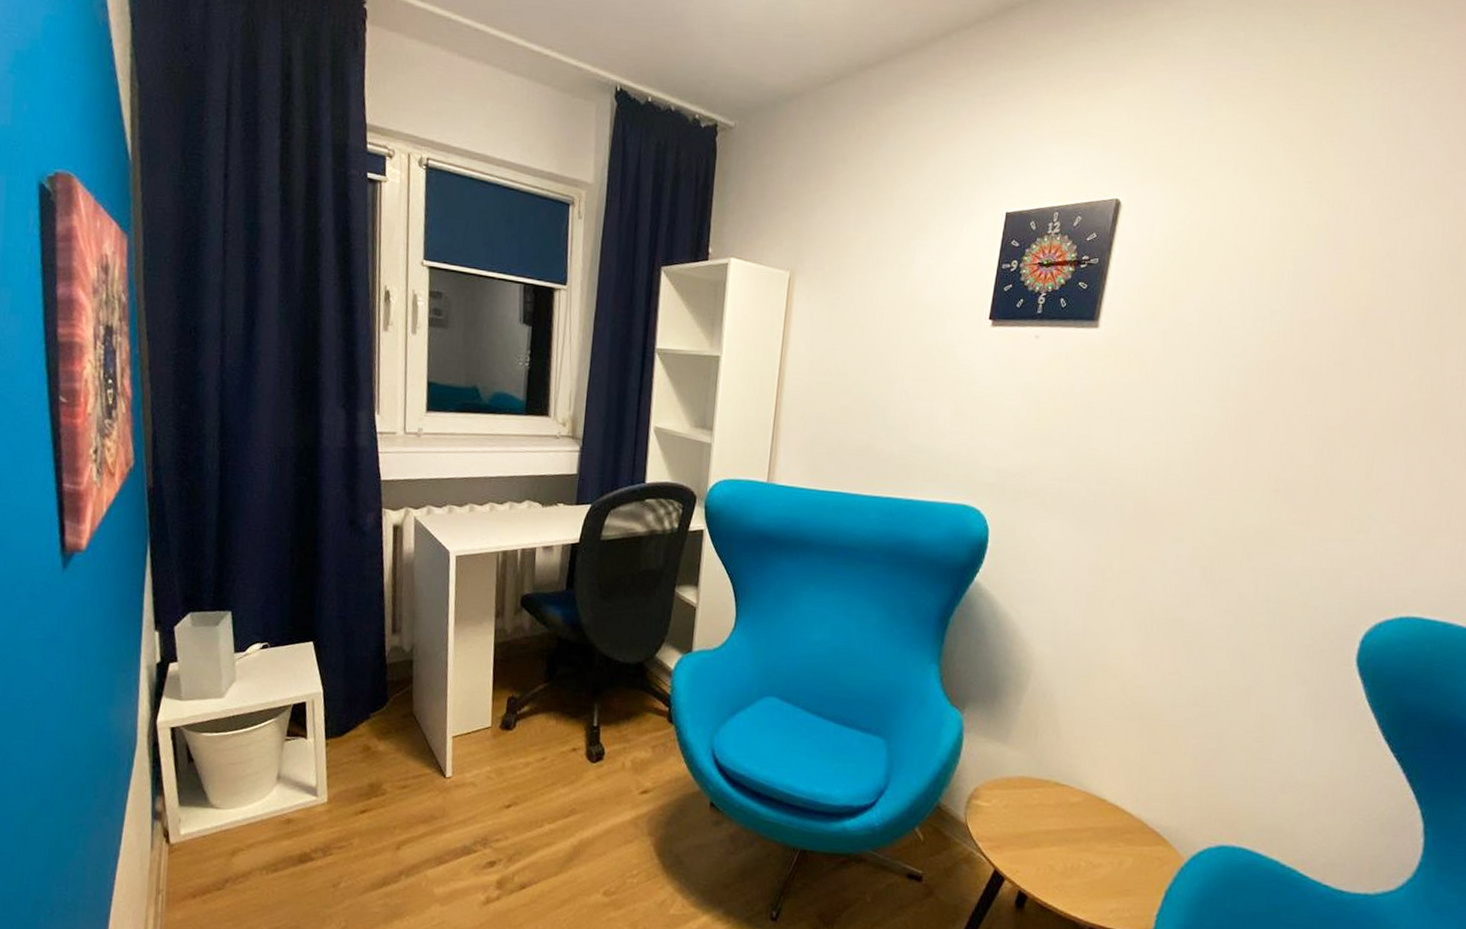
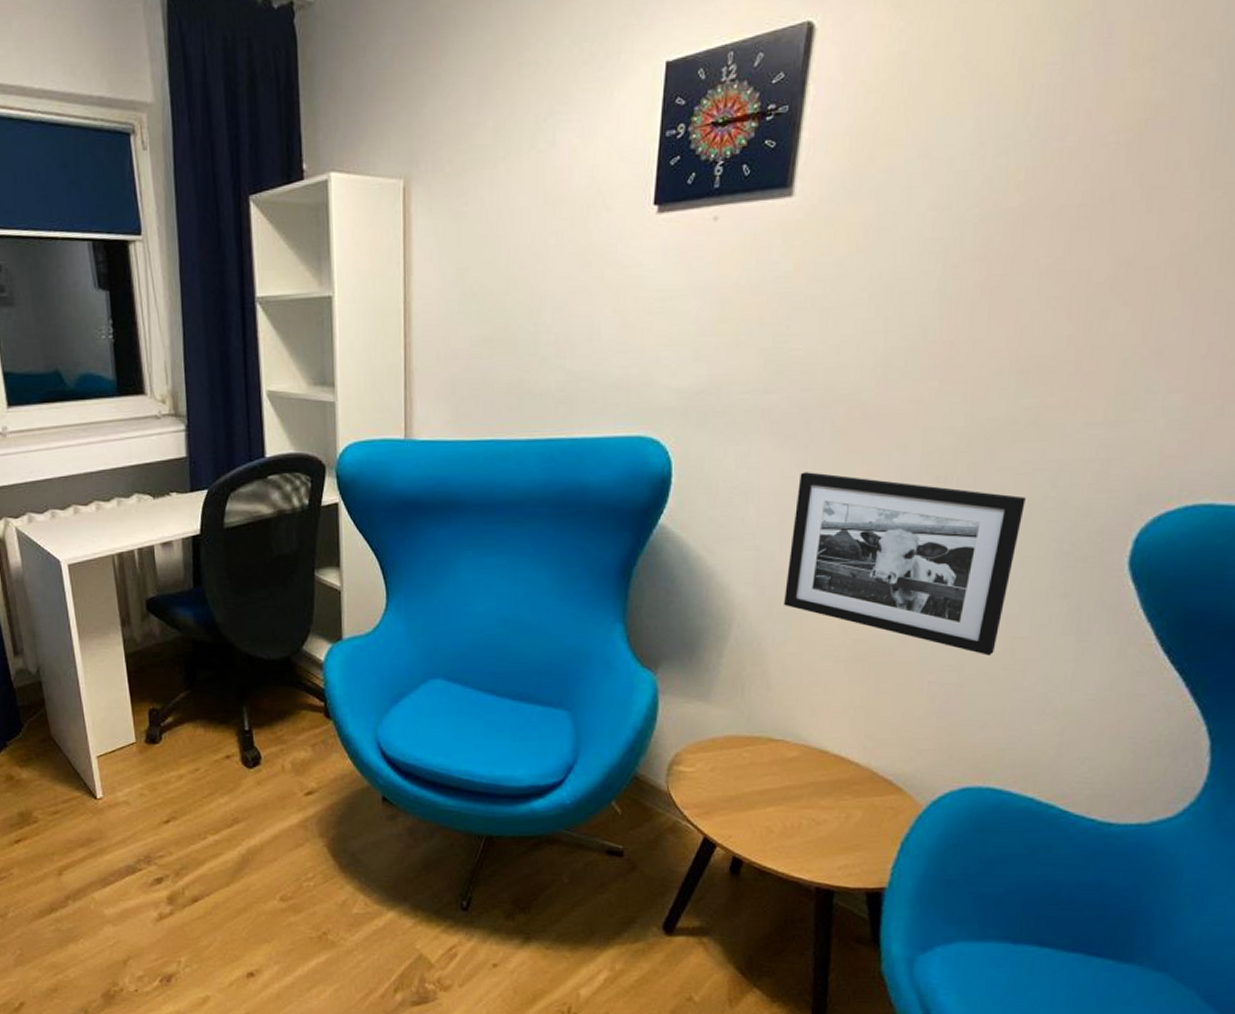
picture frame: none [1075,551,1275,728] -> present [784,472,1026,656]

